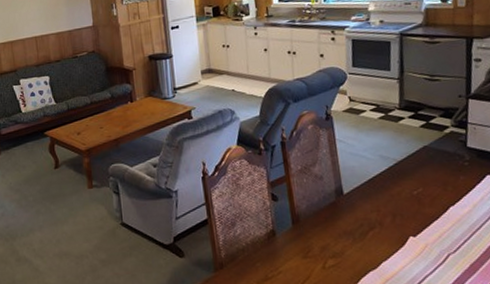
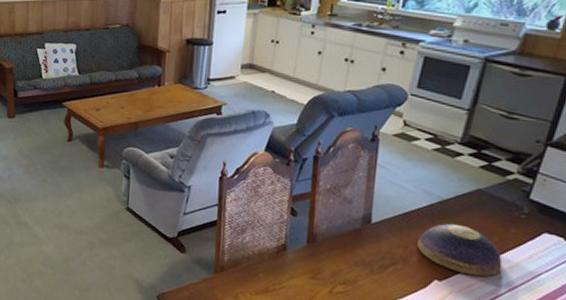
decorative bowl: none [386,181,463,226] -> present [417,223,503,277]

